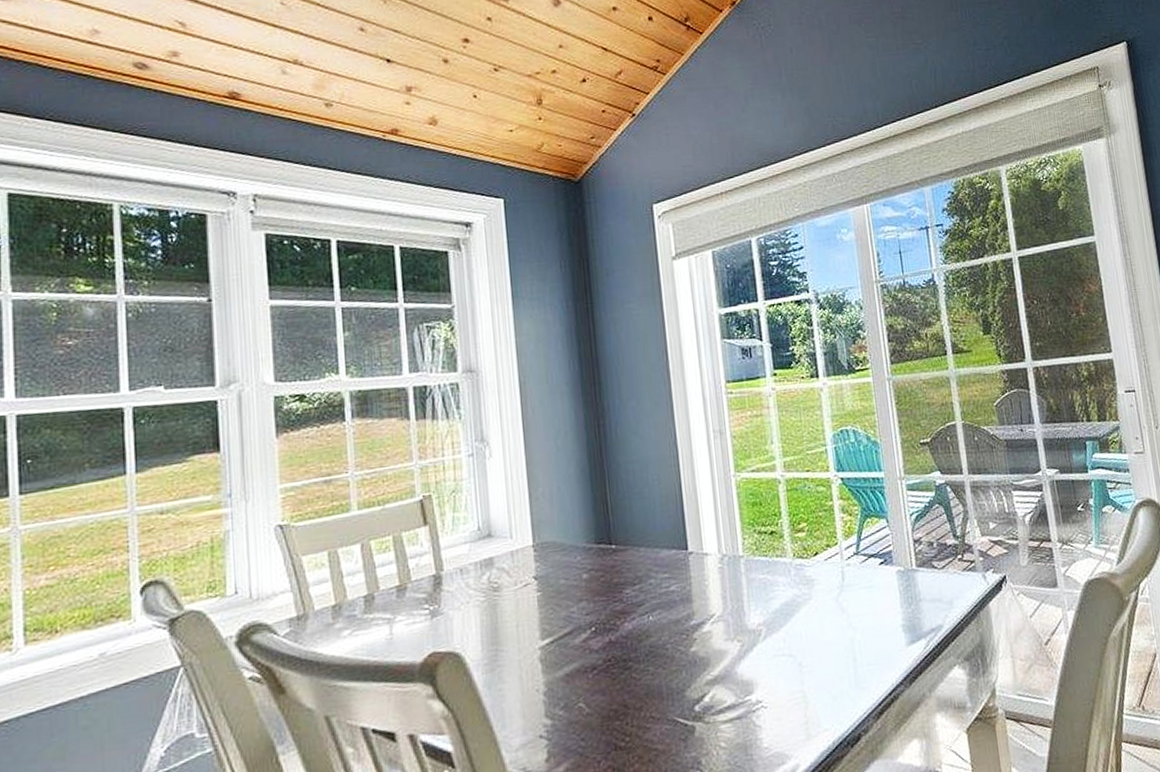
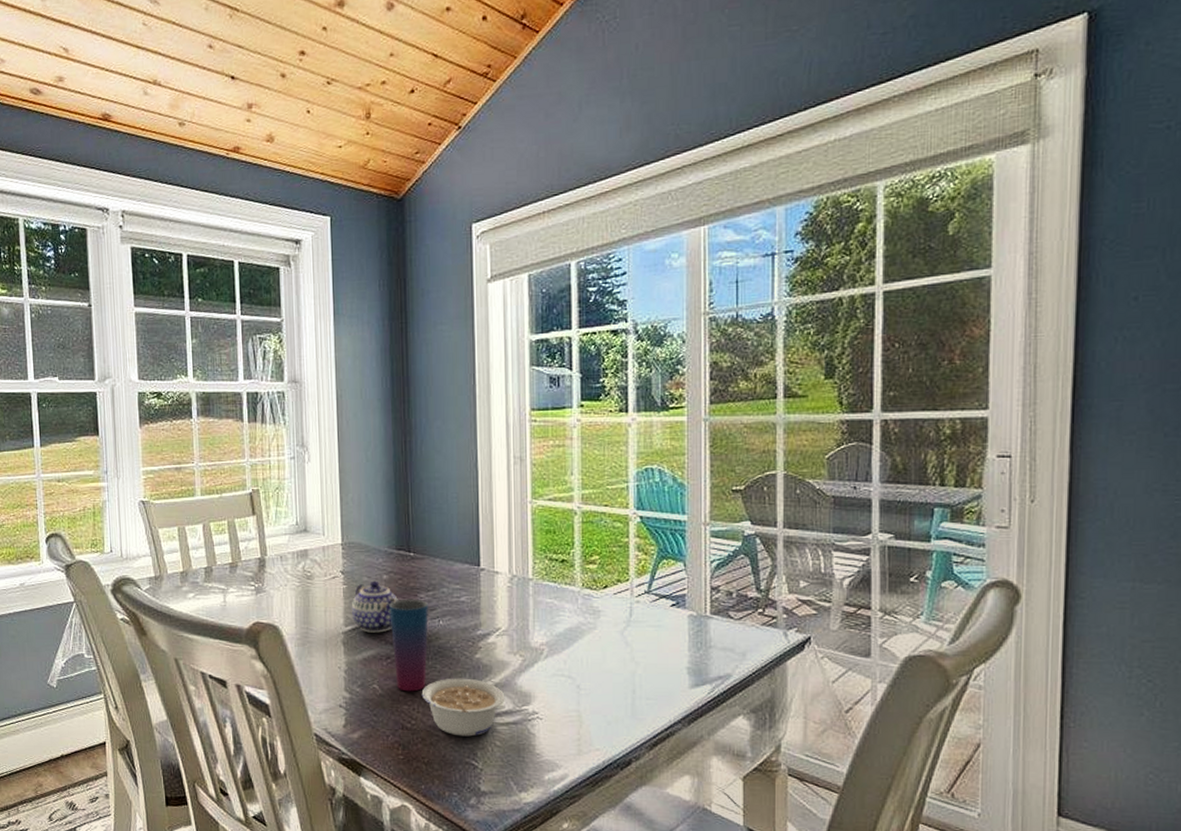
teapot: none [547,581,601,643] -> present [351,580,398,633]
cup: none [591,595,639,705] -> present [389,599,428,692]
legume: none [634,676,726,746] -> present [421,678,505,737]

